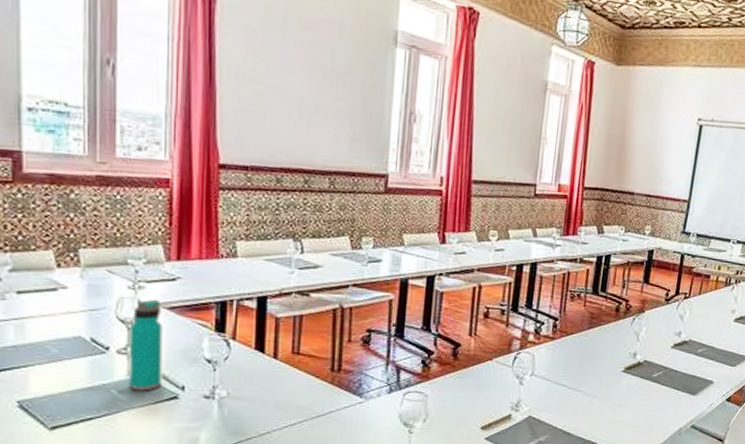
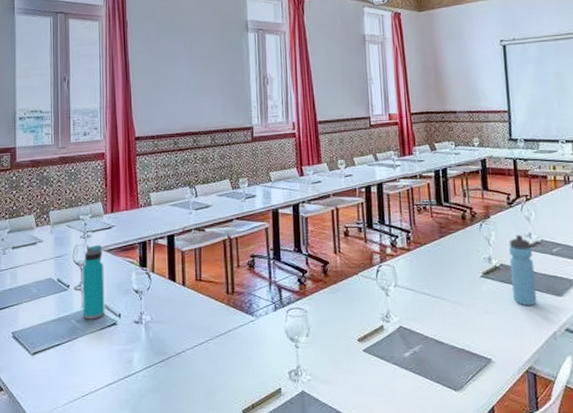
water bottle: none [649,333,679,403] -> present [509,235,537,306]

